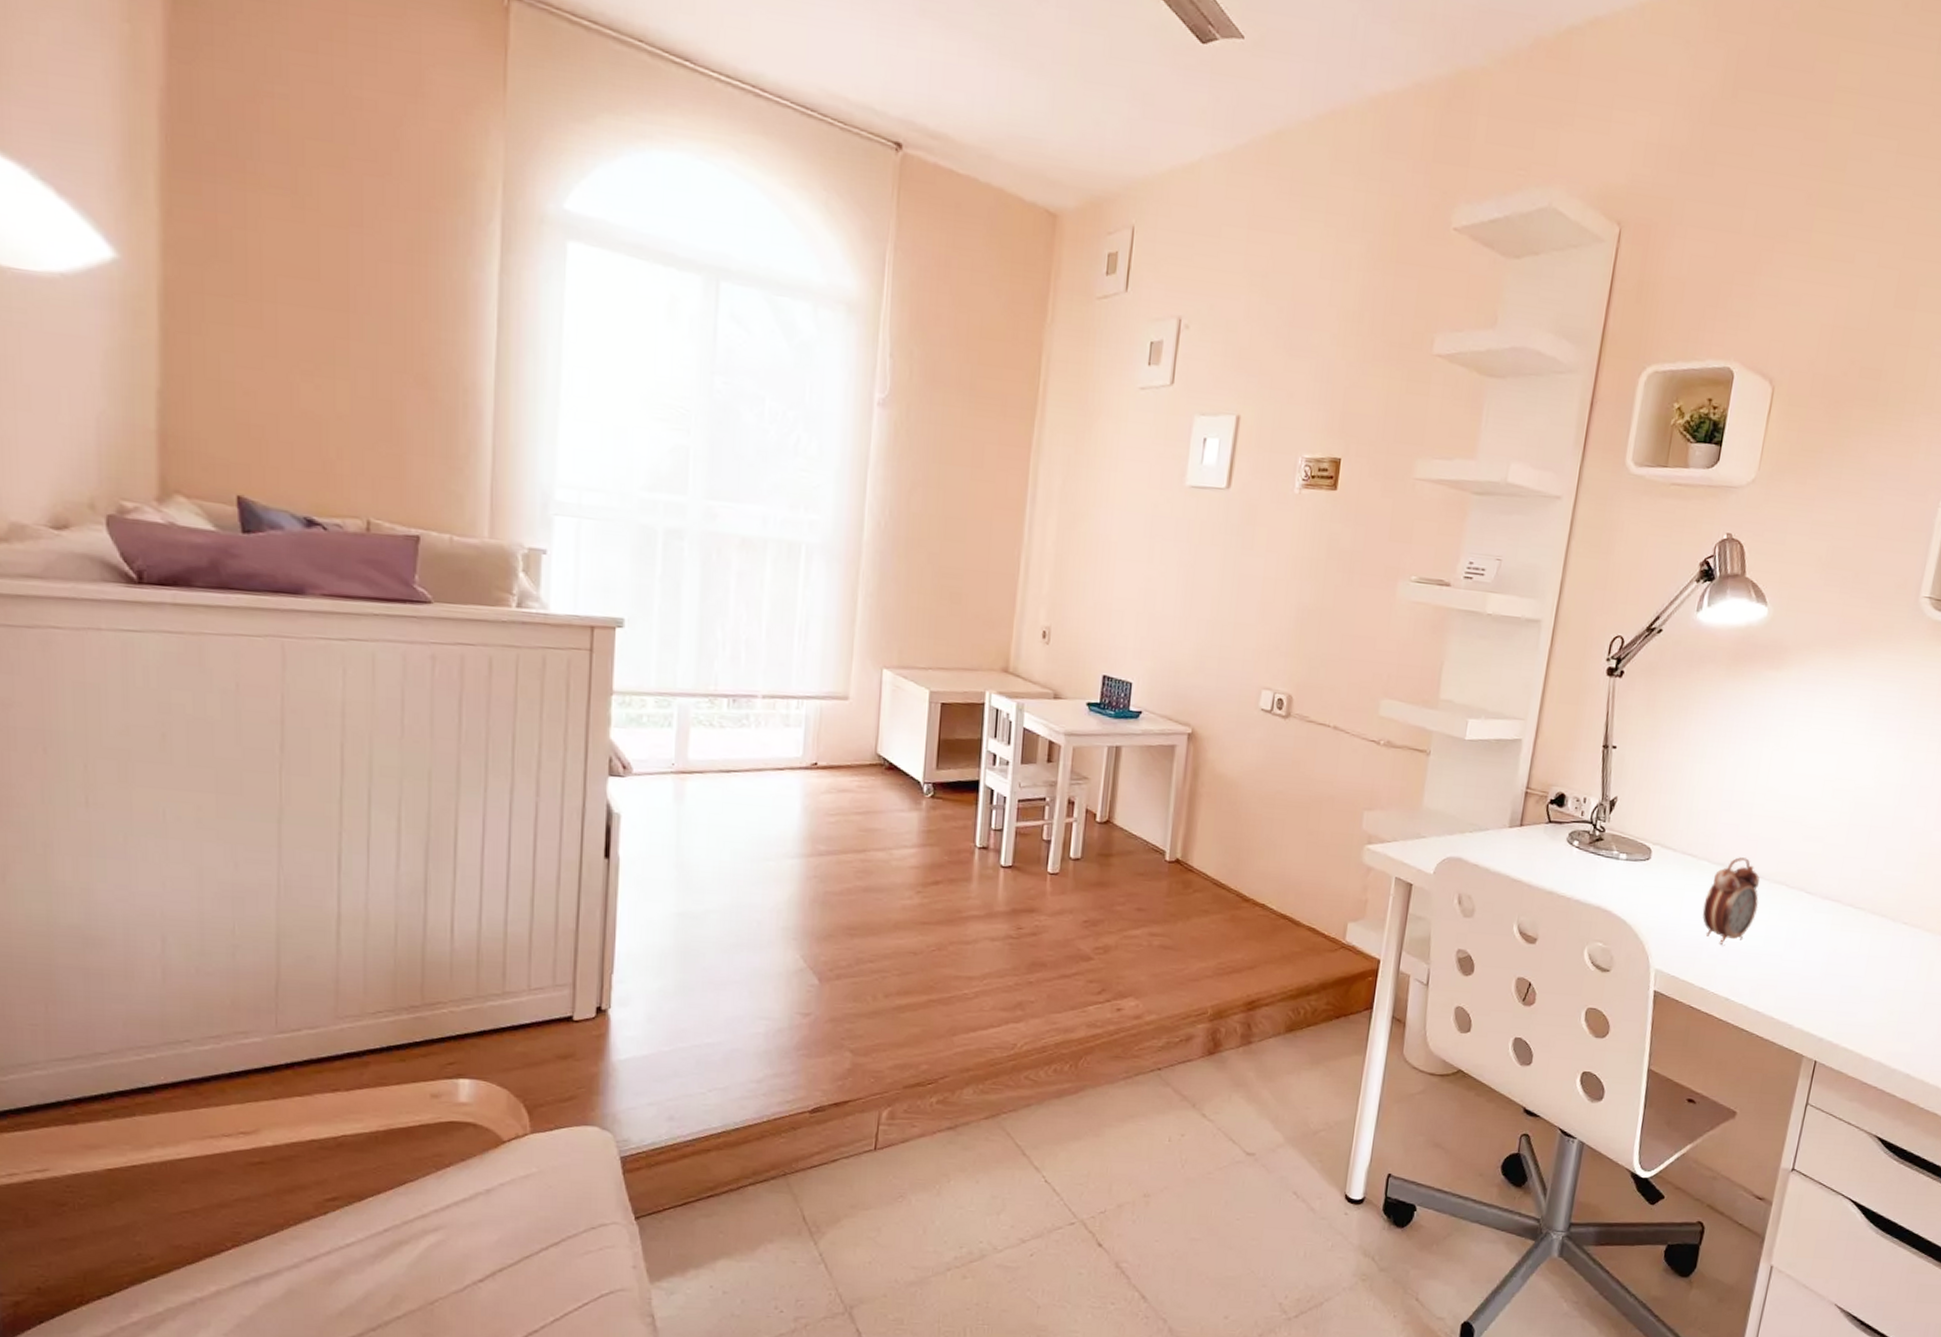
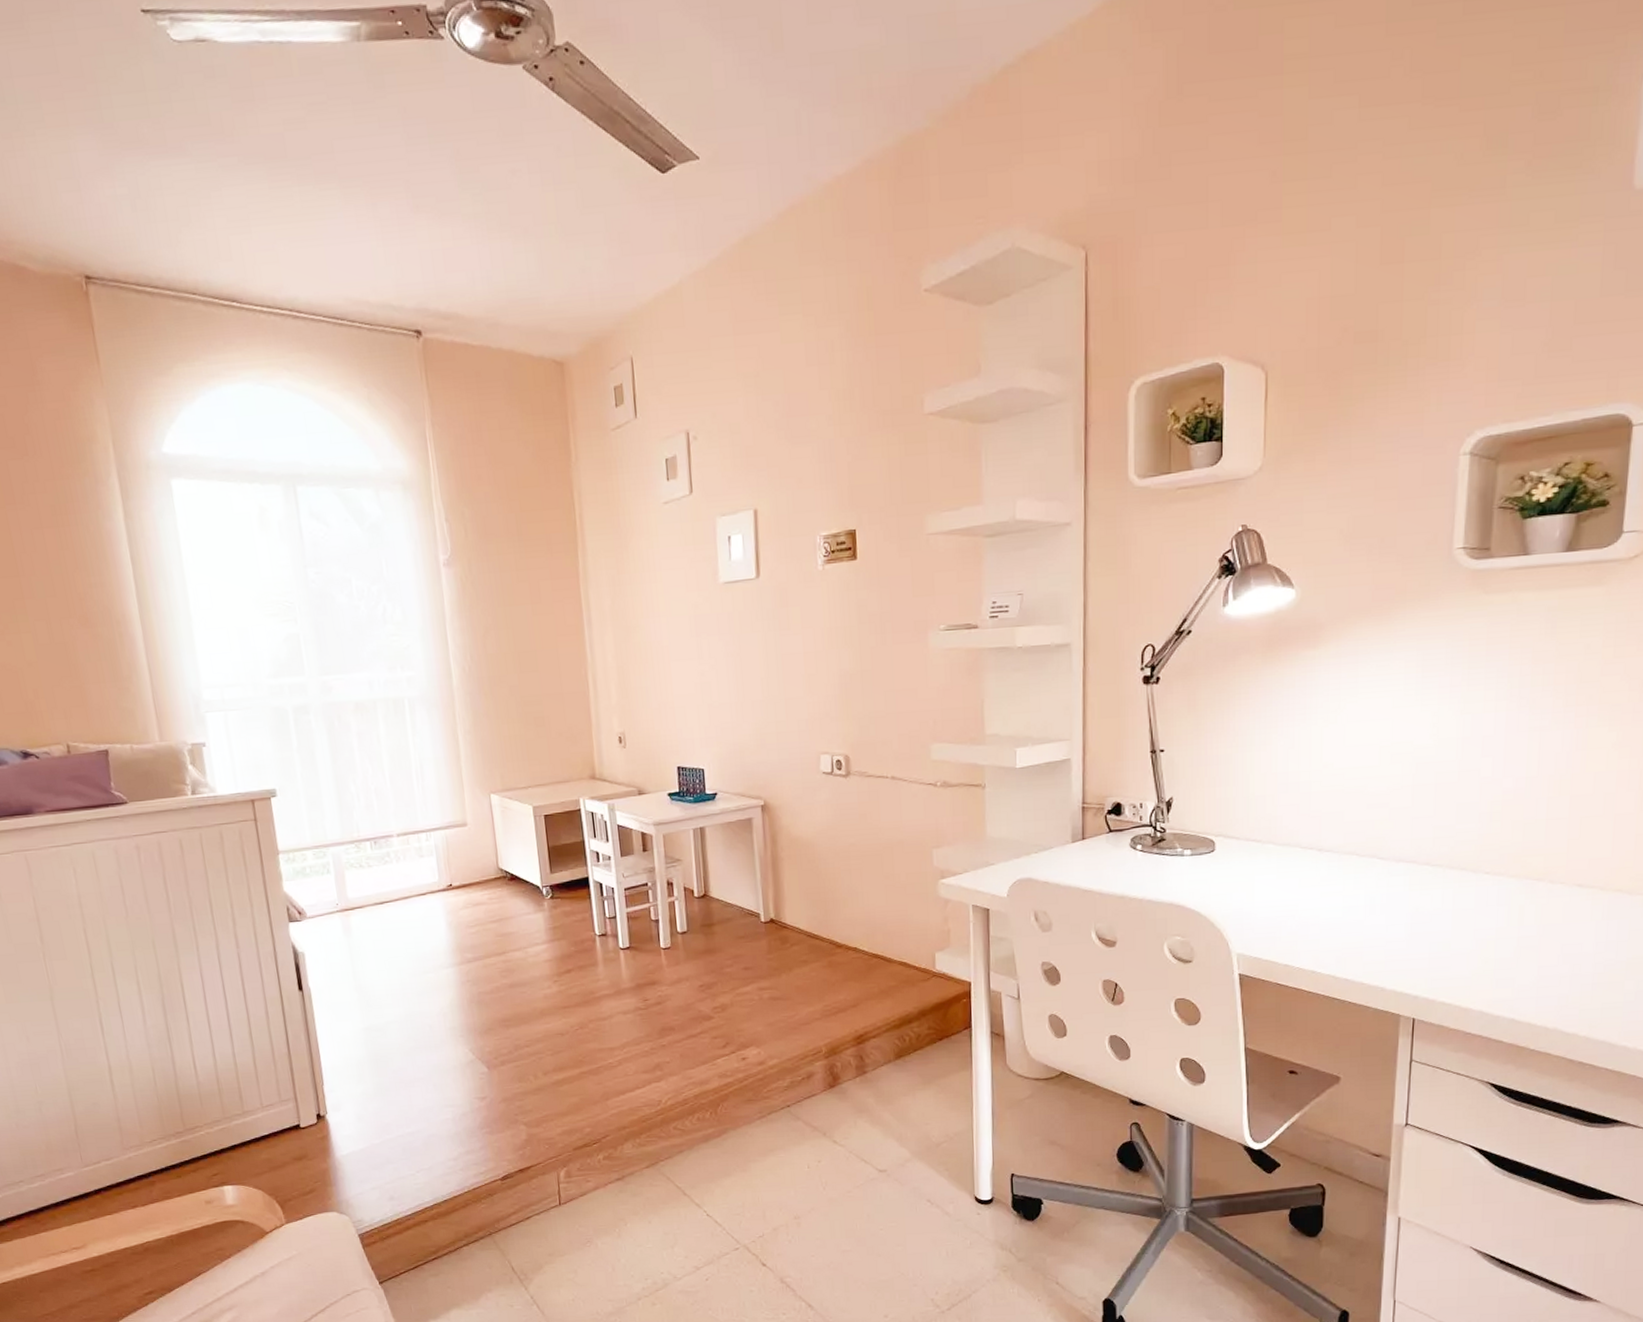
alarm clock: present [1702,857,1760,944] -> none [1275,835,1332,921]

